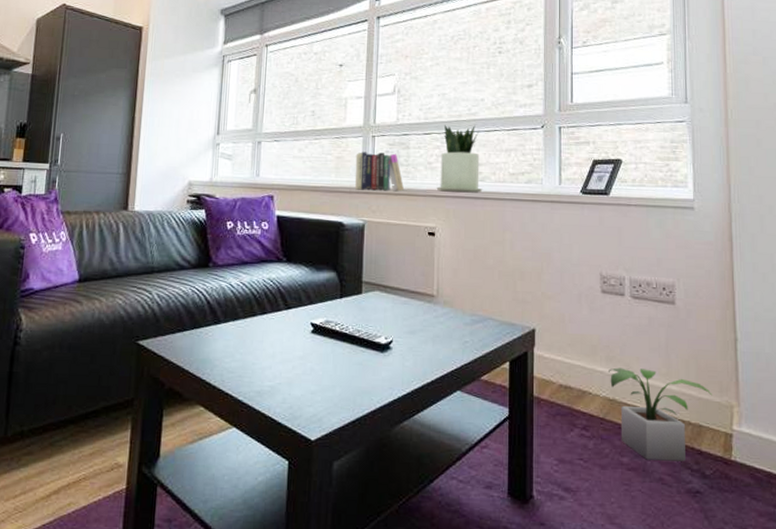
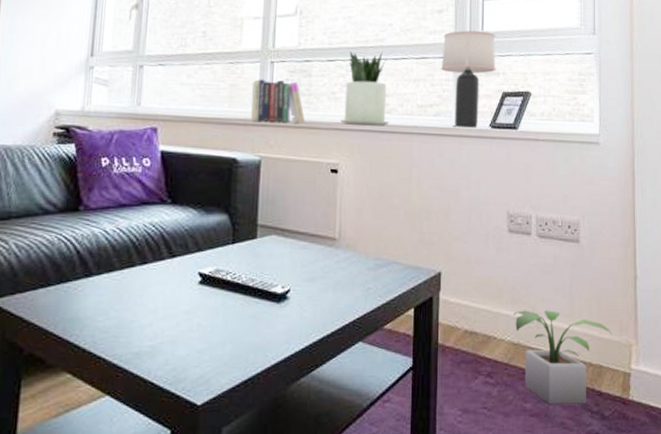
table lamp: none [531,102,586,195] -> present [440,30,496,129]

